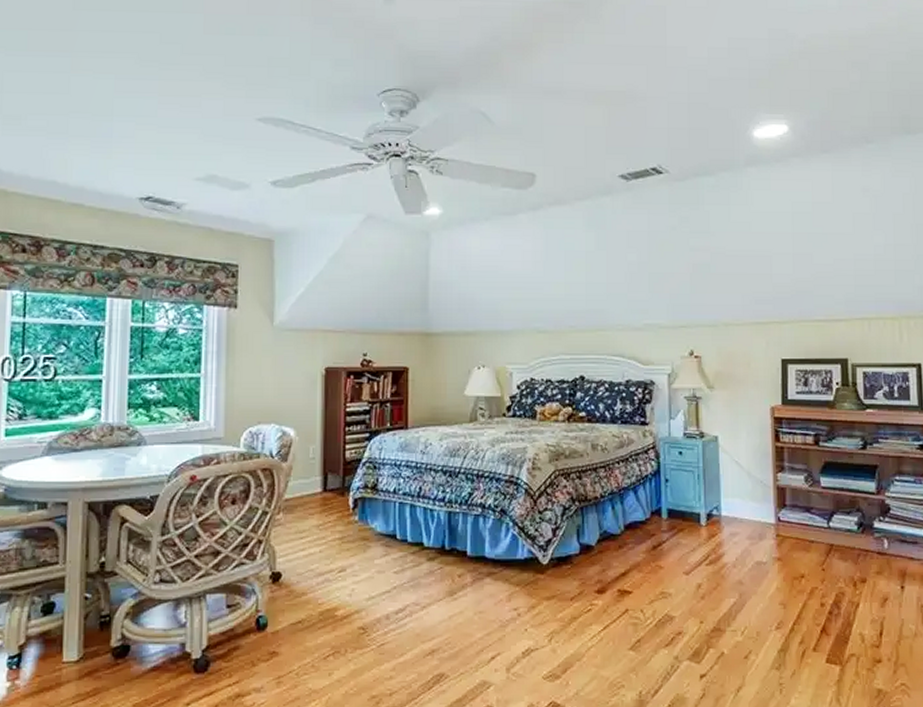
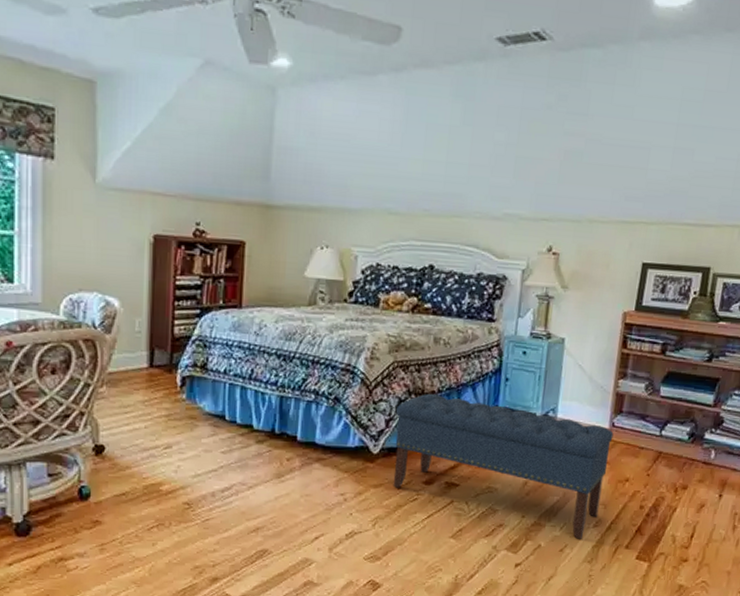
bench: none [561,499,781,644] -> present [393,393,614,539]

